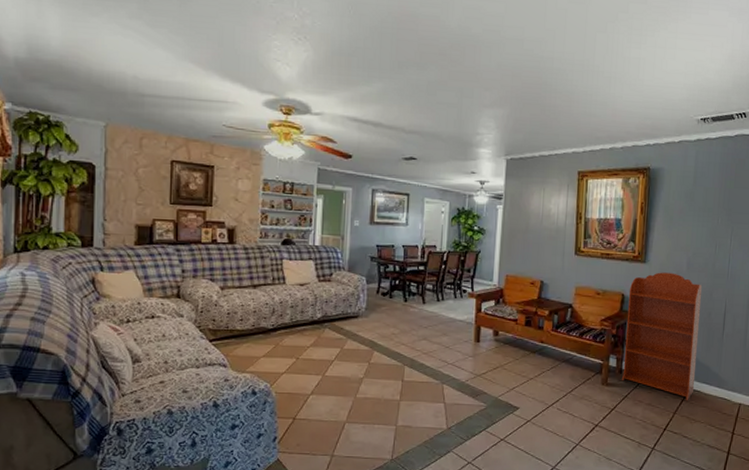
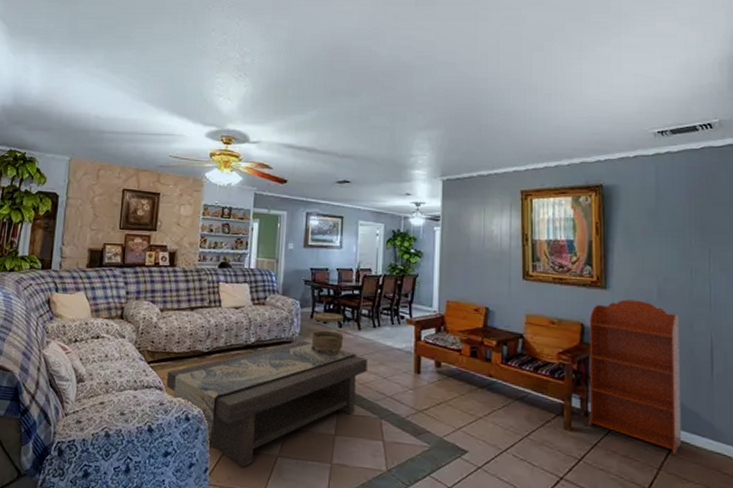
coffee table: none [230,314,431,434] -> present [166,340,368,467]
decorative container: none [377,288,410,328] -> present [311,312,345,356]

